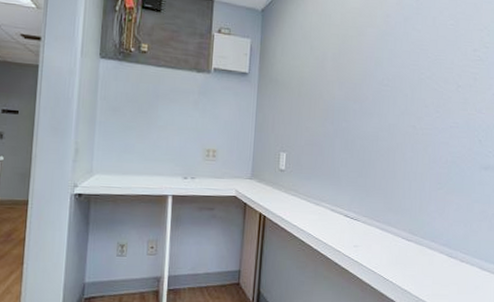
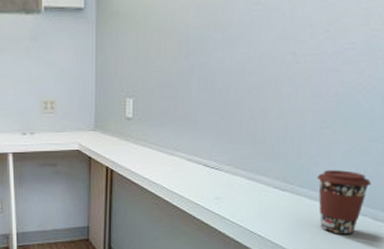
coffee cup: none [435,224,477,282] -> present [316,170,372,234]

